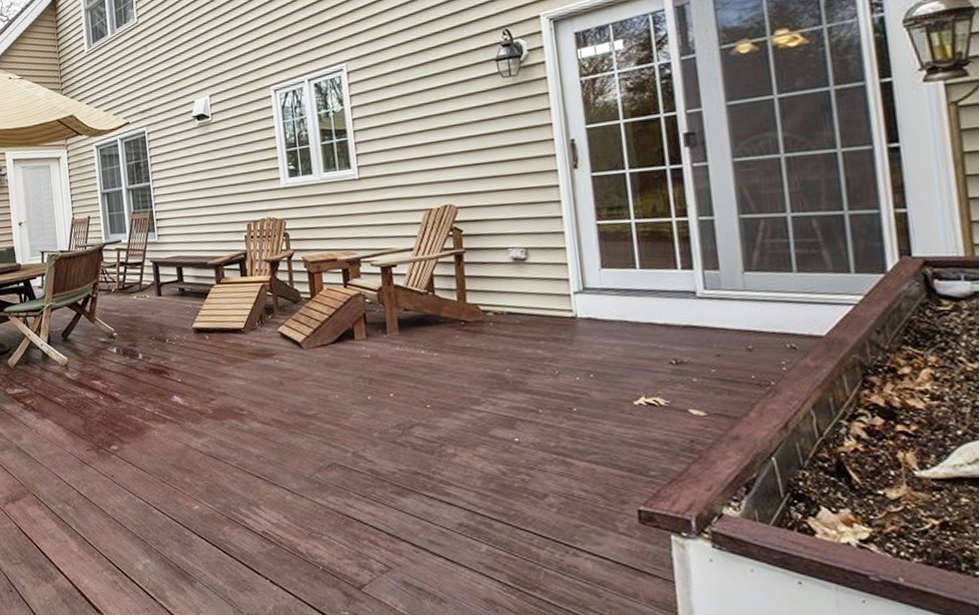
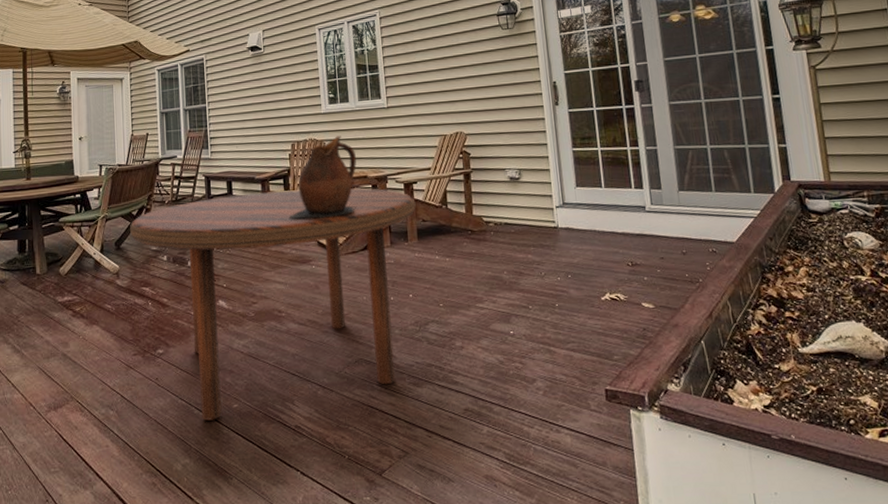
dining table: none [76,272,396,521] -> present [130,188,416,421]
ceramic pitcher: none [248,213,325,310] -> present [289,135,356,220]

